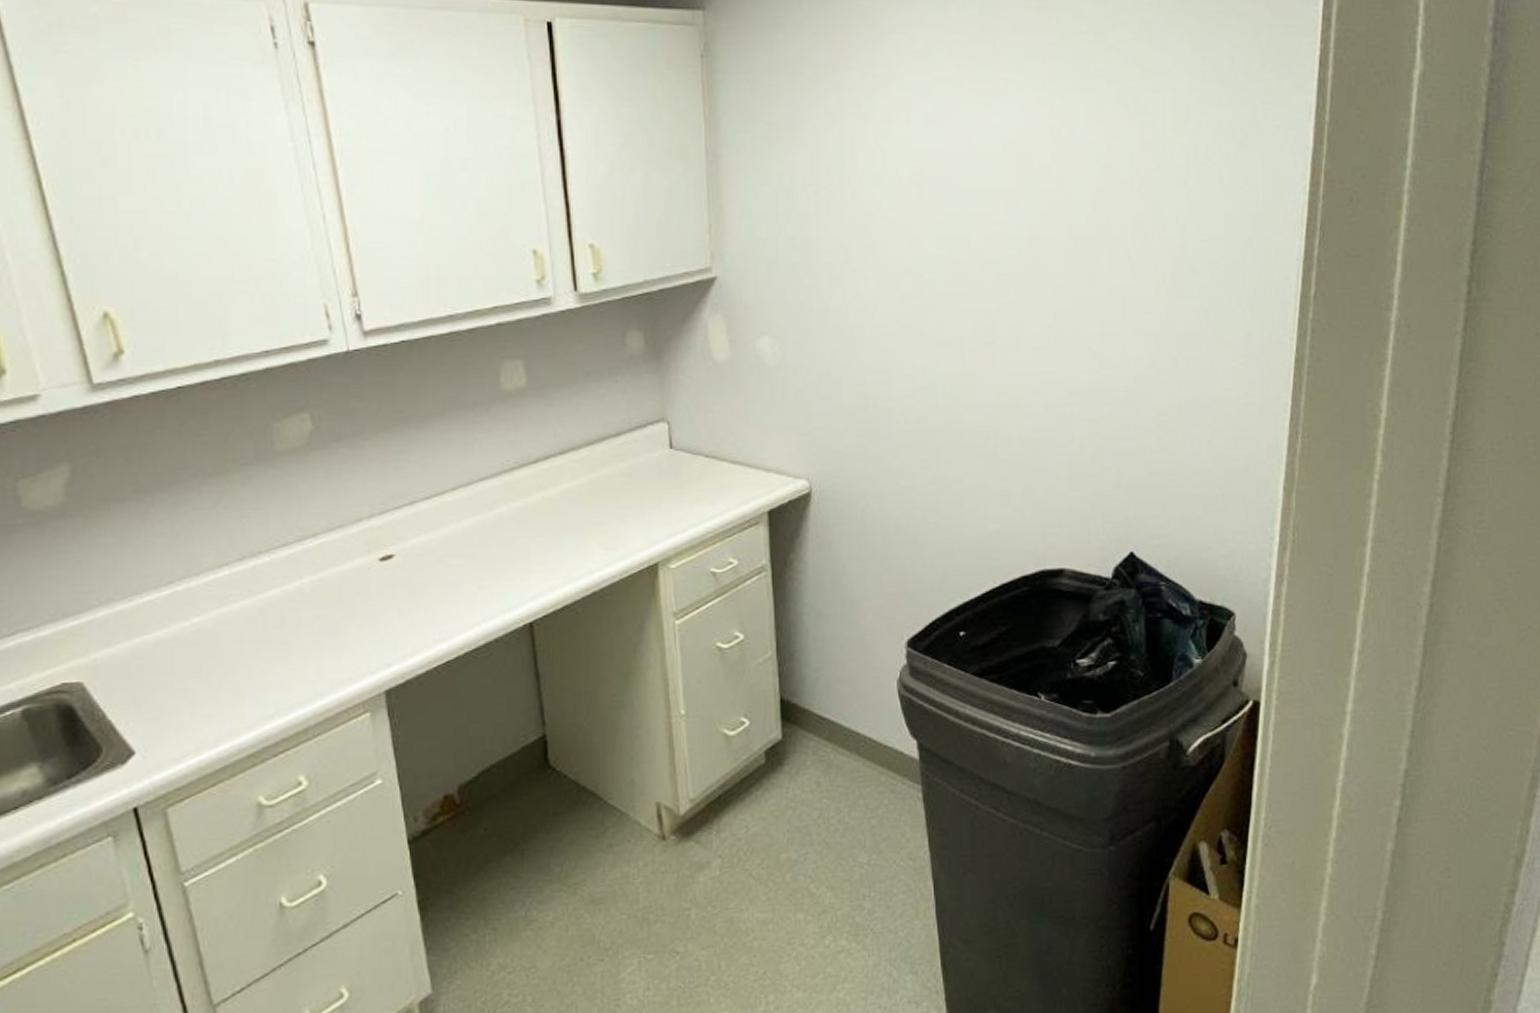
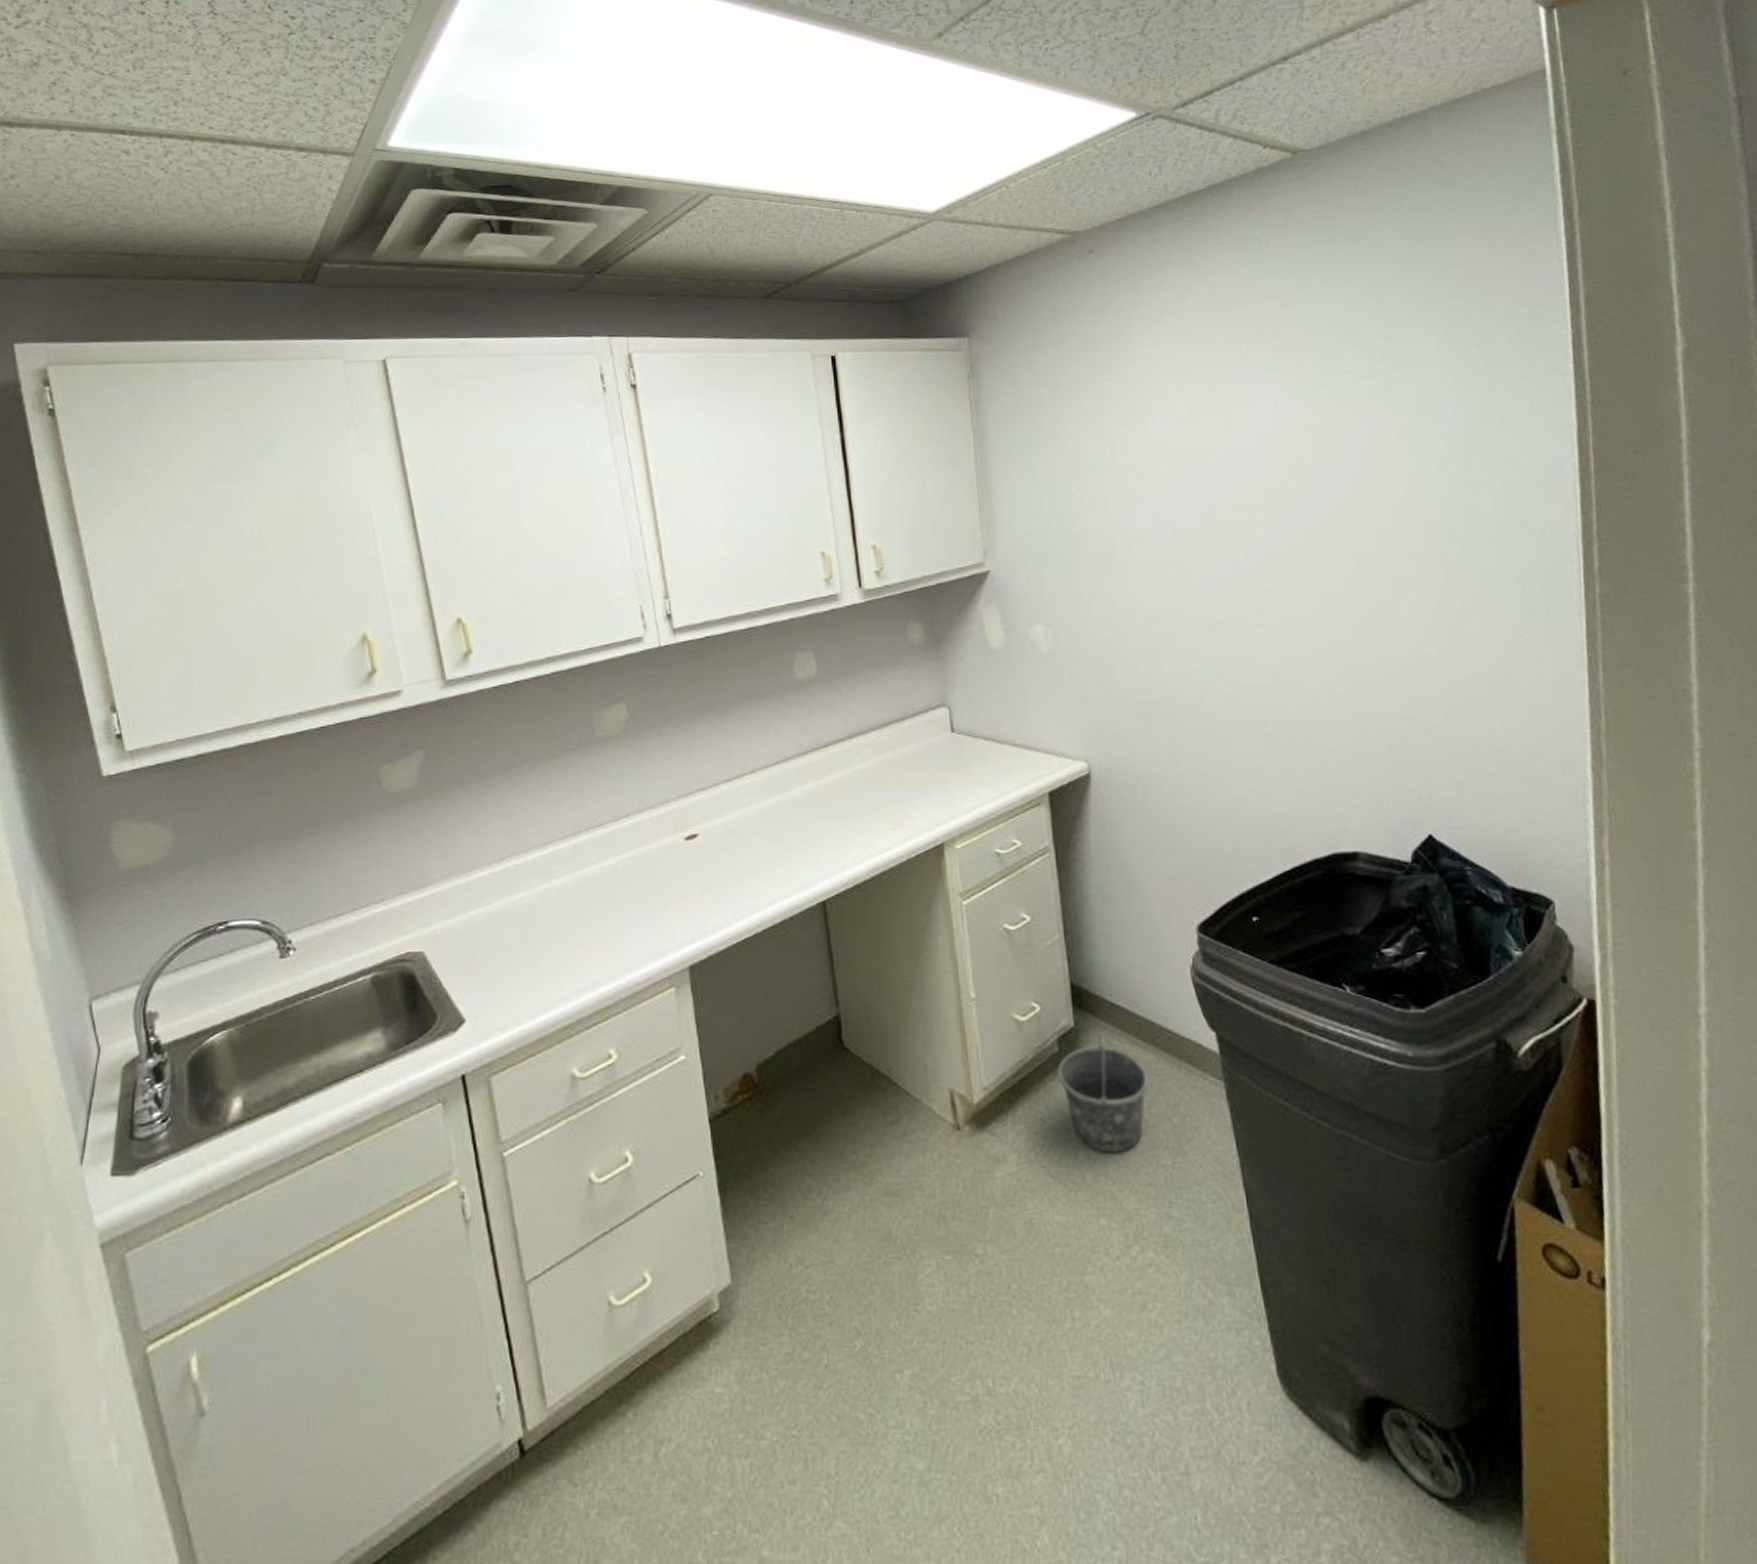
bucket: none [763,739,850,855] -> present [1057,1027,1148,1153]

